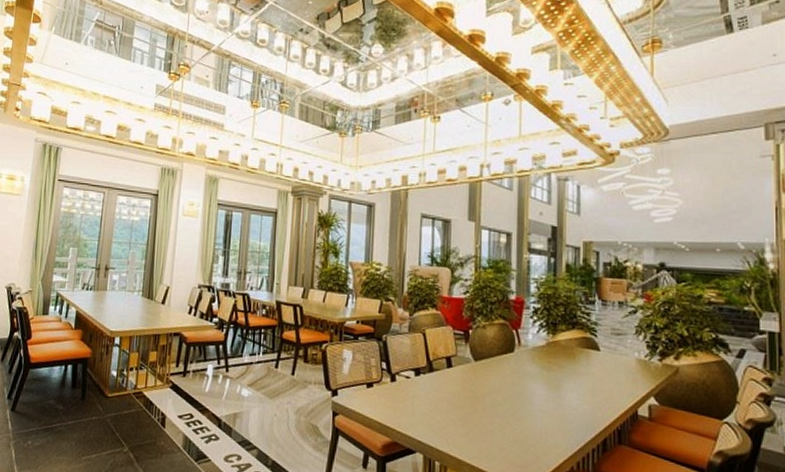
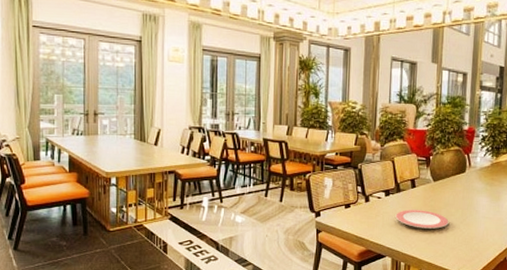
plate: none [427,394,495,422] -> present [395,210,449,229]

